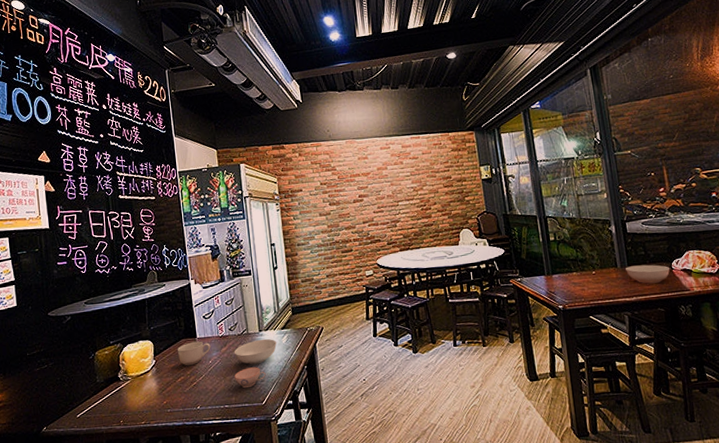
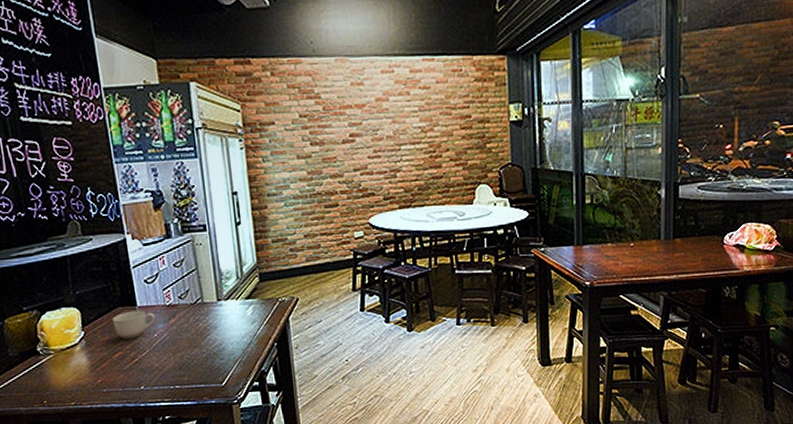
bowl: present [234,338,277,365] -> none [185,309,240,340]
teacup: present [235,367,266,389] -> none [187,342,226,367]
bowl: present [626,264,670,284] -> none [670,237,721,260]

